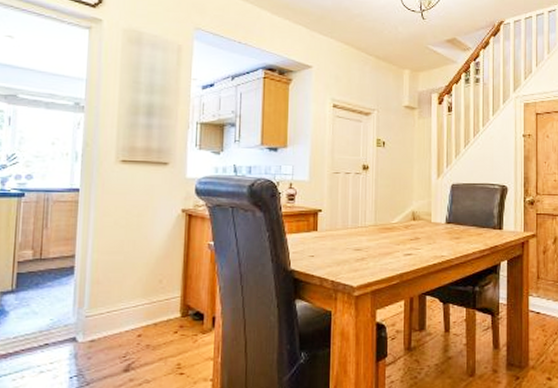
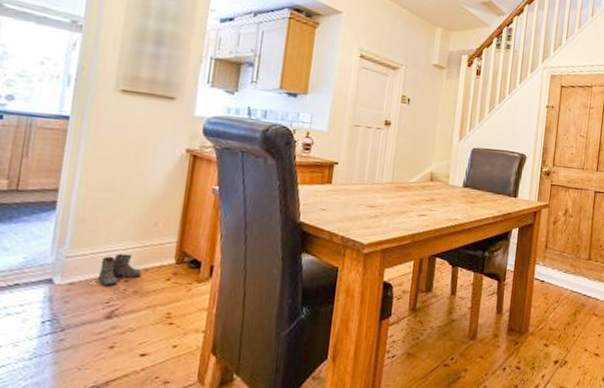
boots: none [114,310,152,342] -> present [97,253,142,287]

